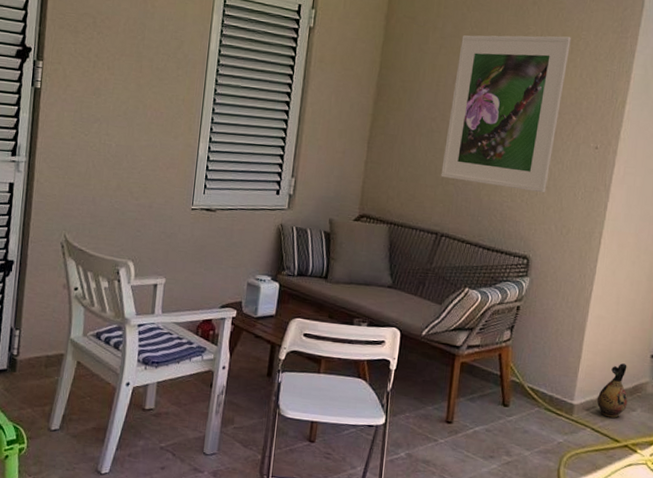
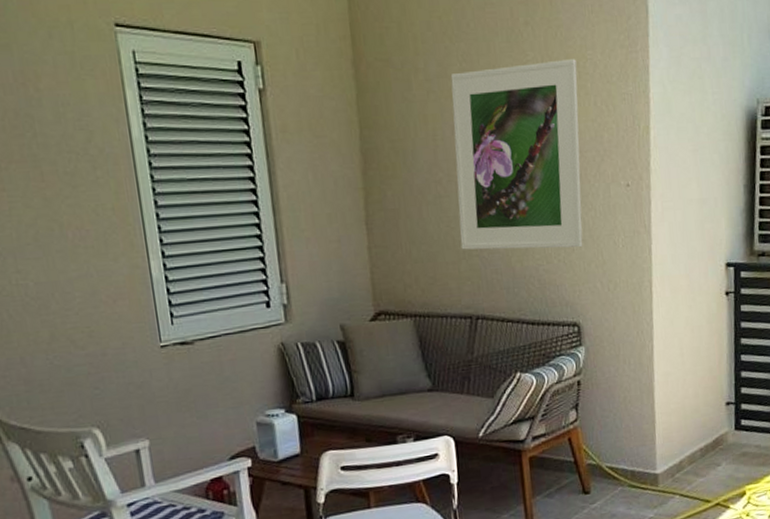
ceramic jug: present [596,363,628,418] -> none [679,418,711,479]

